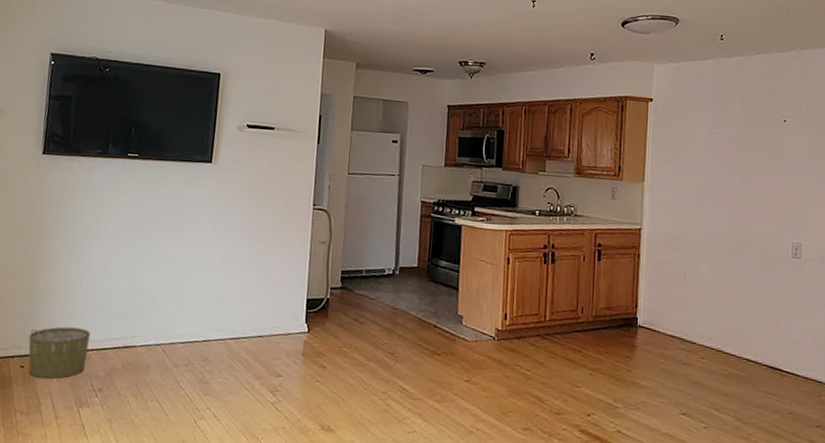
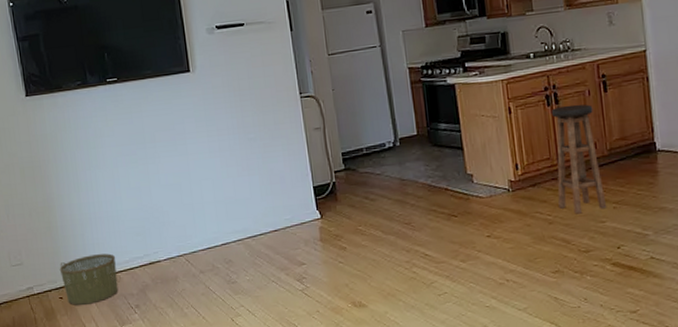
bar stool: none [539,266,585,375] -> present [551,104,607,214]

